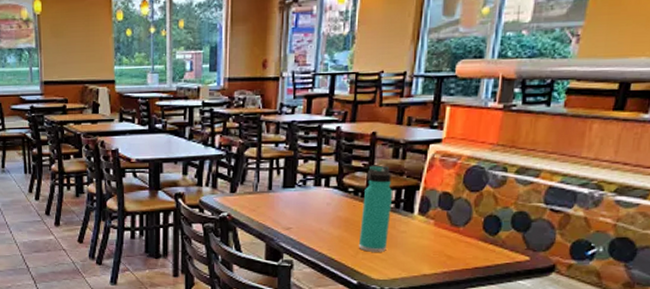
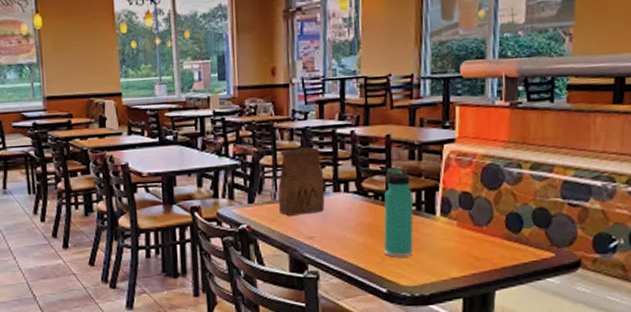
paper bag: none [259,141,306,208] -> present [278,147,325,217]

